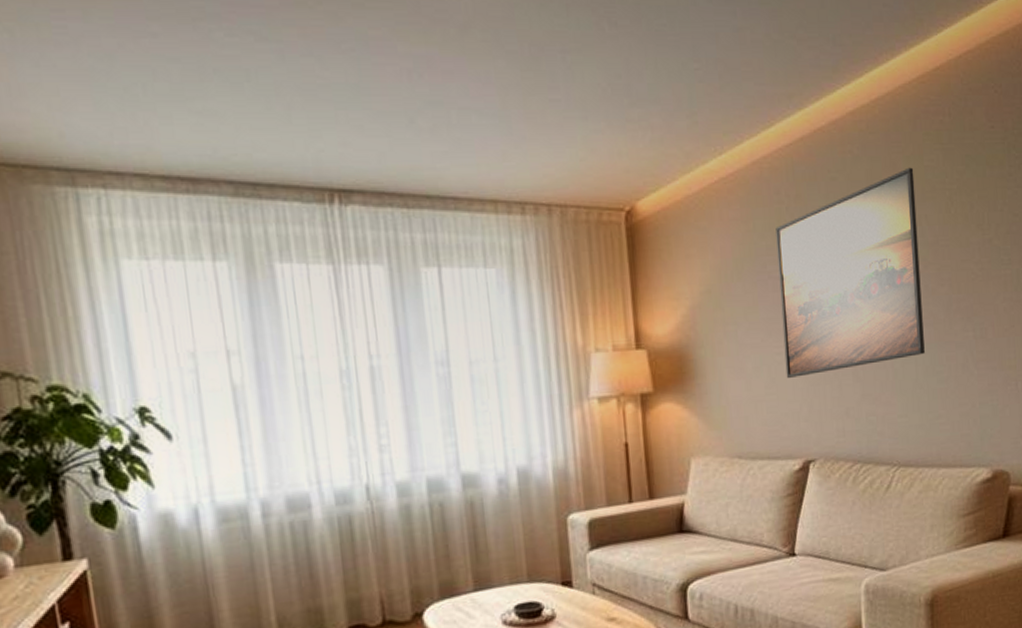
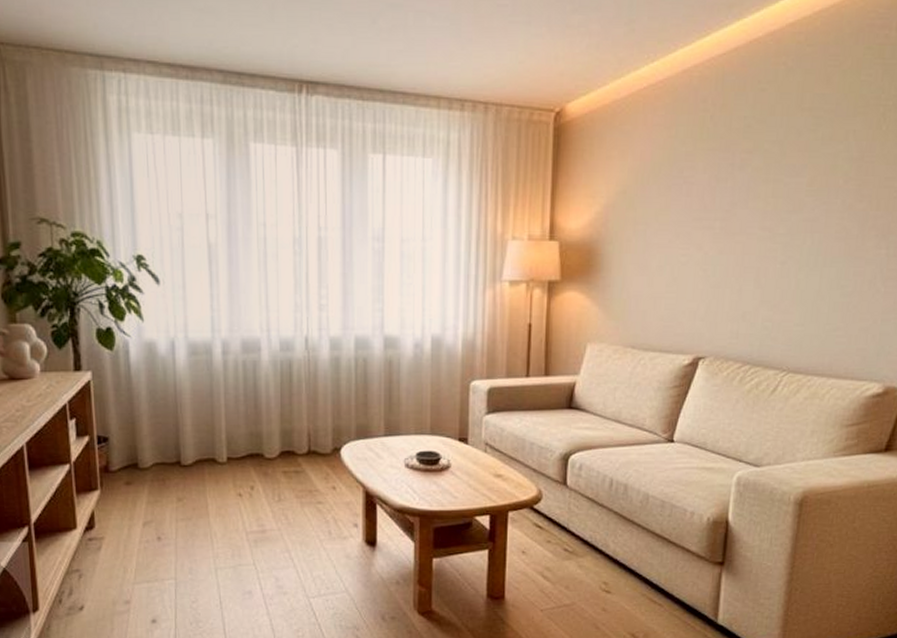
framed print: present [775,167,925,378] -> none [688,81,849,279]

